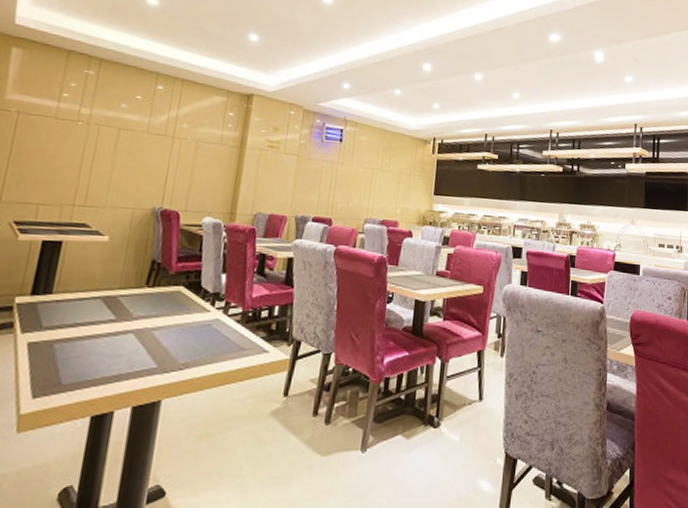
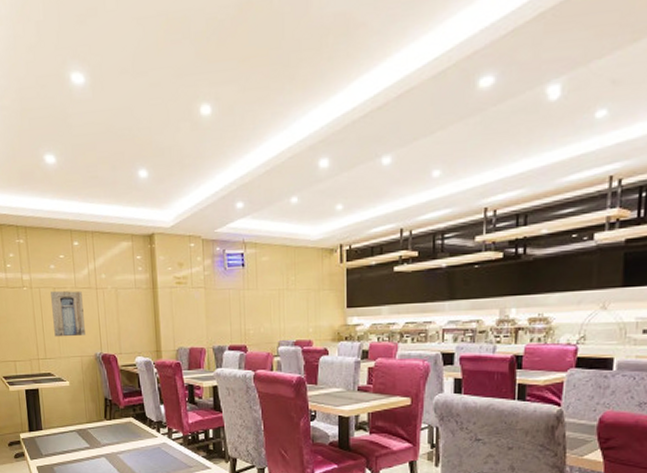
wall art: none [104,131,154,186] -> present [51,290,85,337]

